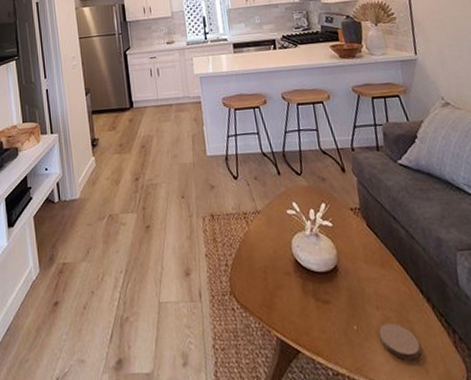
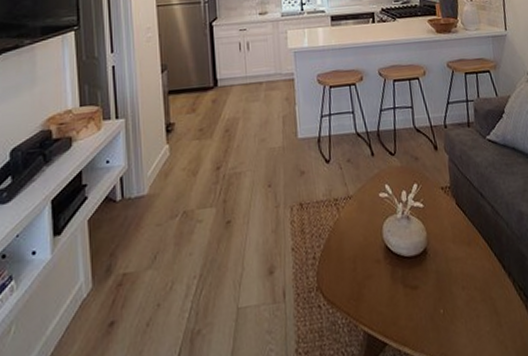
coaster: present [378,324,421,360] -> none [463,302,501,339]

